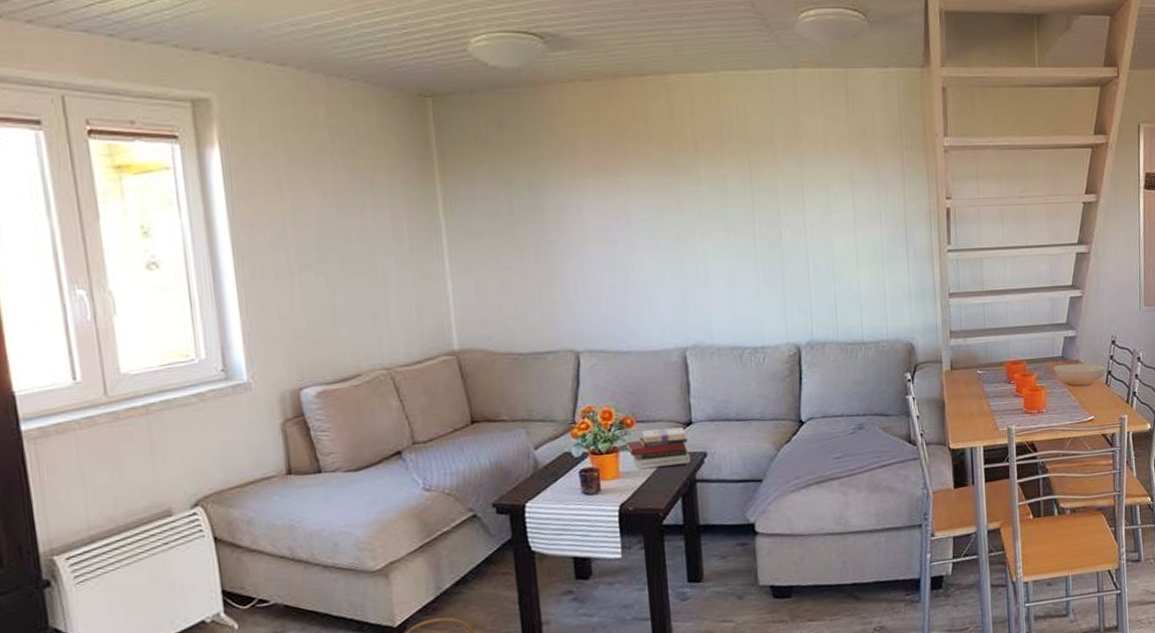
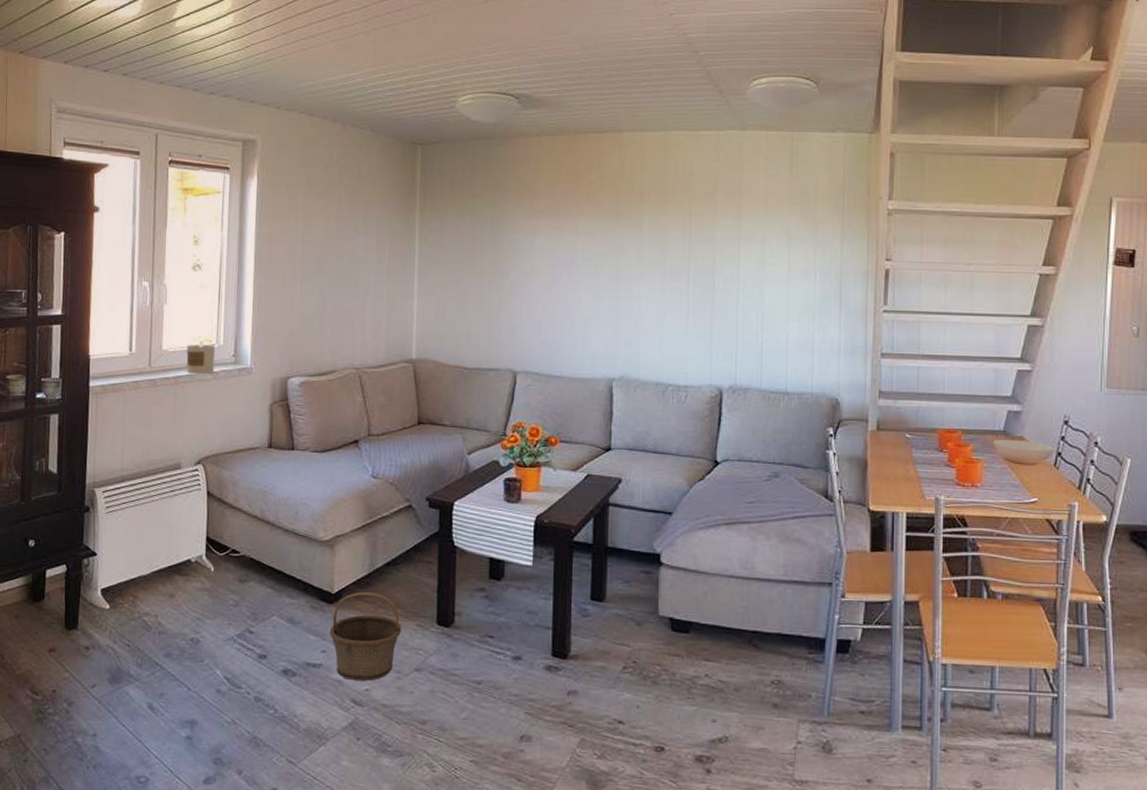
candle: none [155,355,200,400] -> present [186,340,216,375]
books: present [627,427,691,470] -> none [549,450,606,489]

